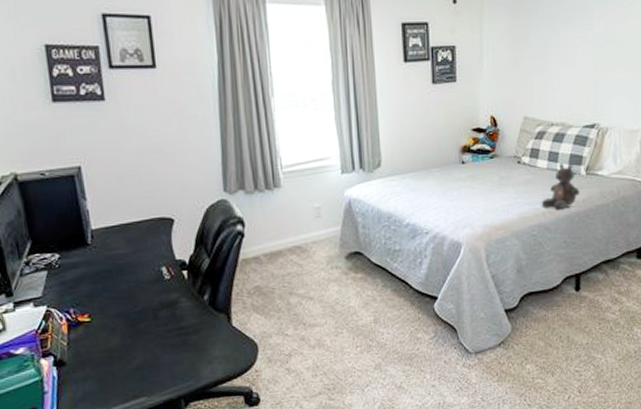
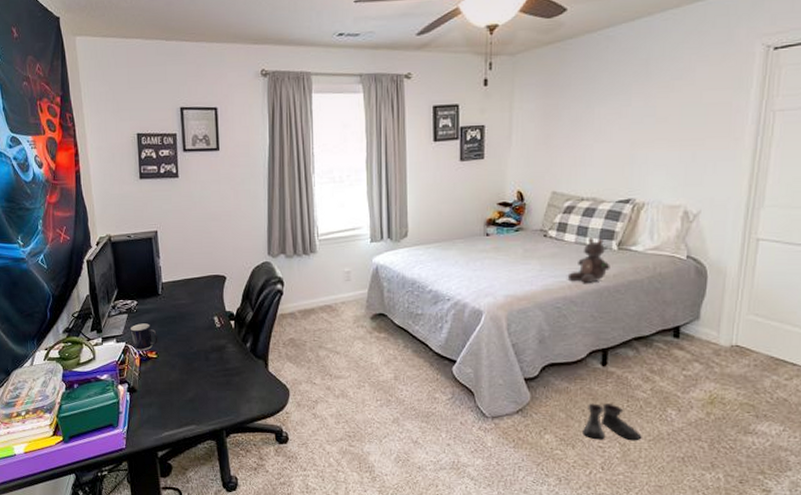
mug: none [51,280,91,315] -> present [130,323,158,351]
socks: none [561,327,613,365] -> present [583,403,642,440]

